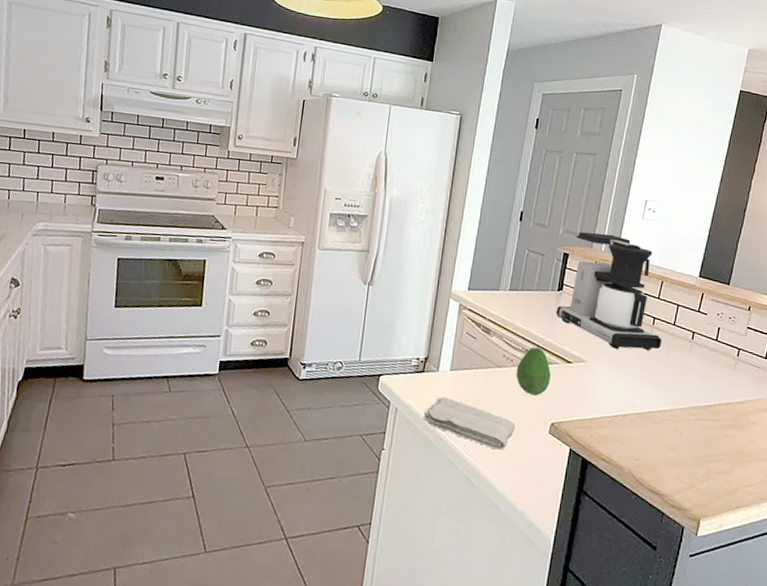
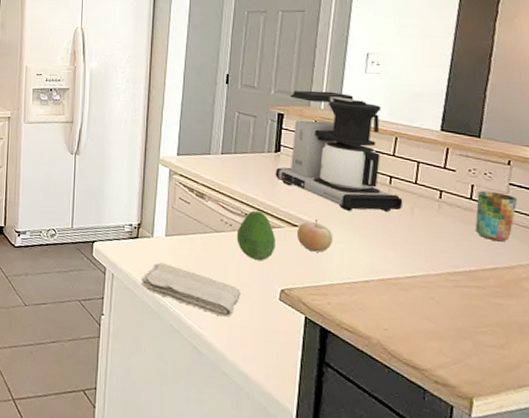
fruit: none [569,356,601,388] -> present [296,218,334,252]
cup: none [717,333,752,380] -> present [475,190,518,242]

